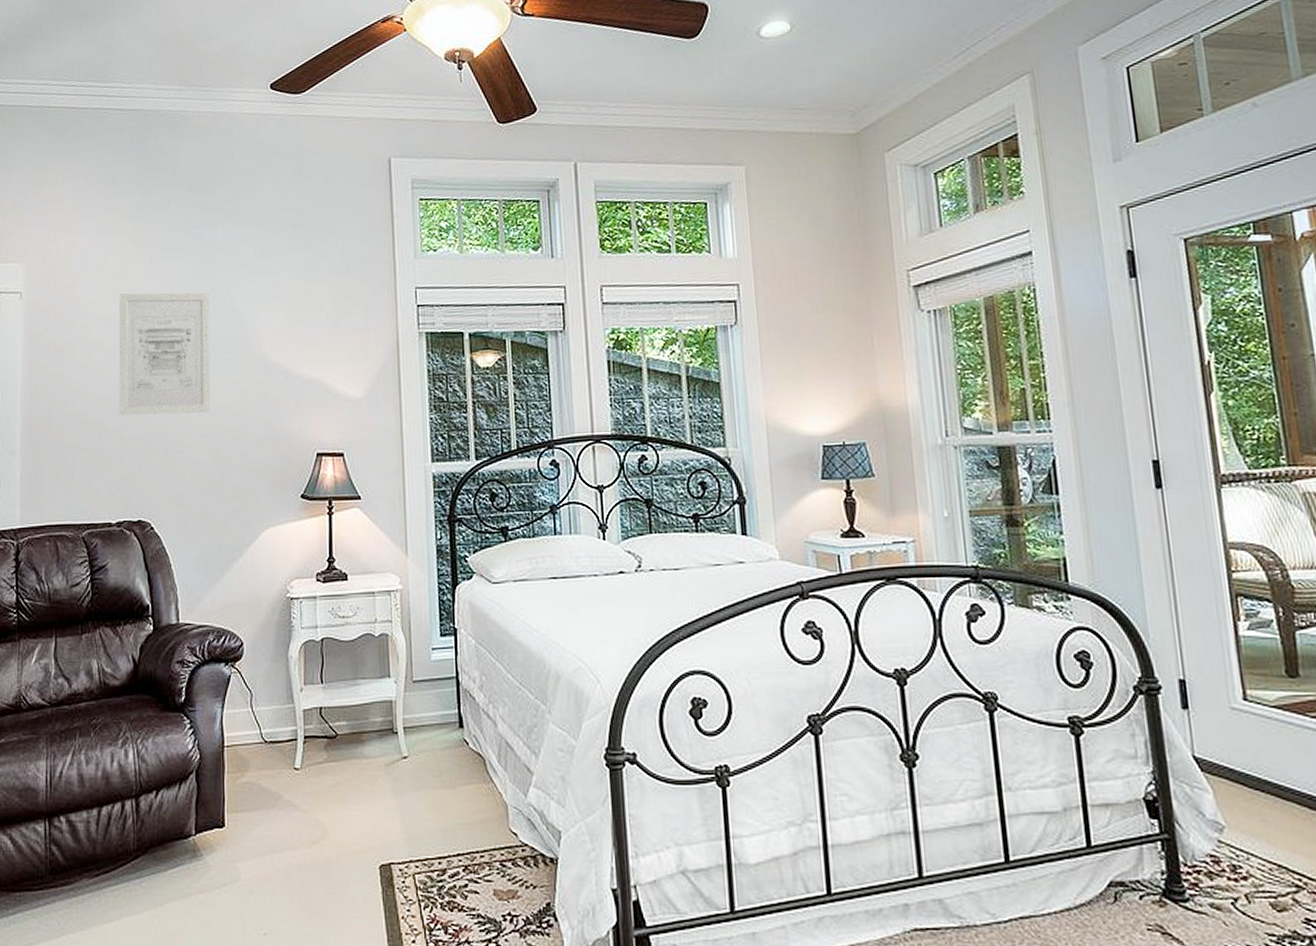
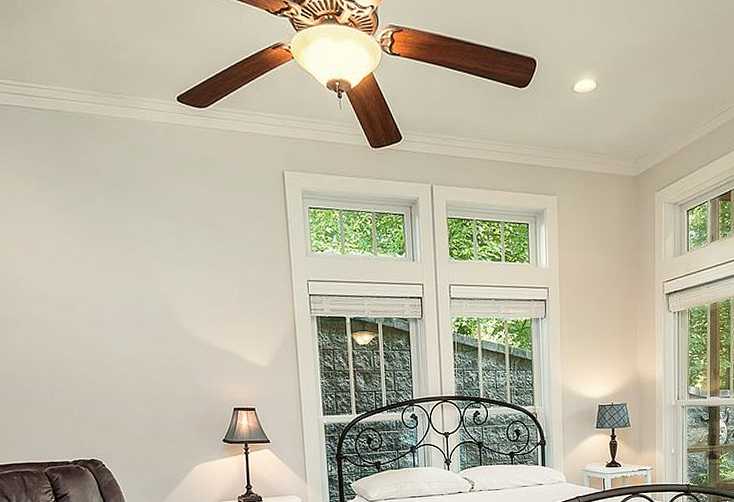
wall art: present [119,292,211,415] -> none [56,275,145,377]

